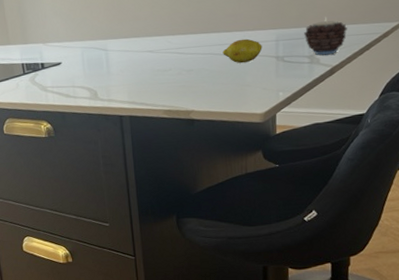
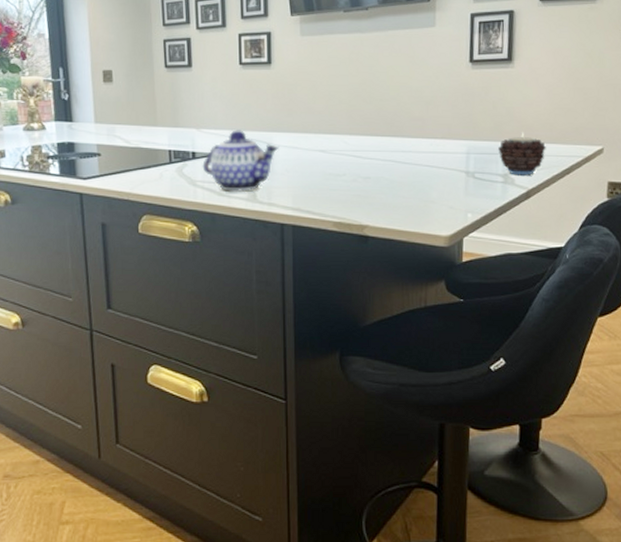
teapot: none [50,40,113,94] -> present [202,130,279,192]
fruit: present [222,38,262,64] -> none [406,147,451,176]

